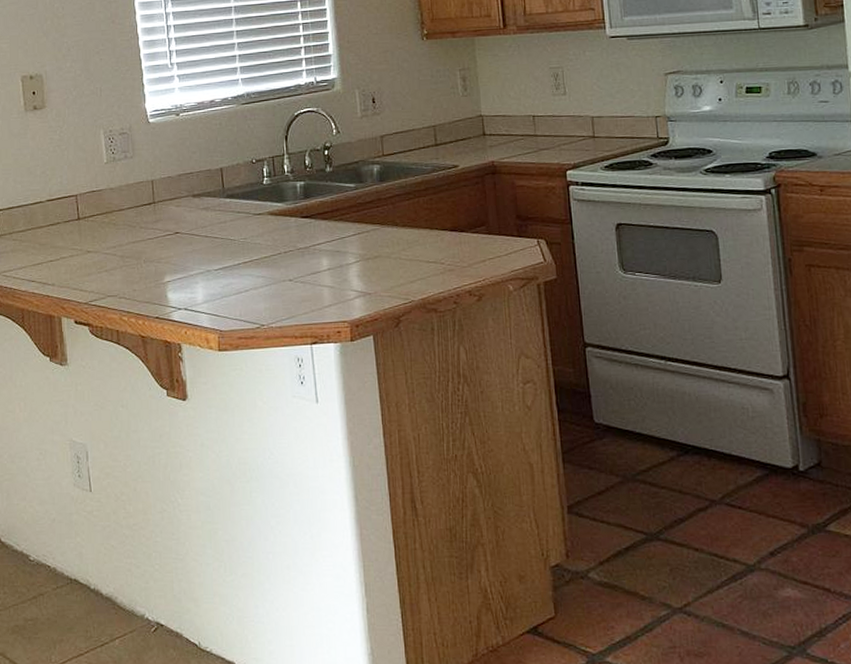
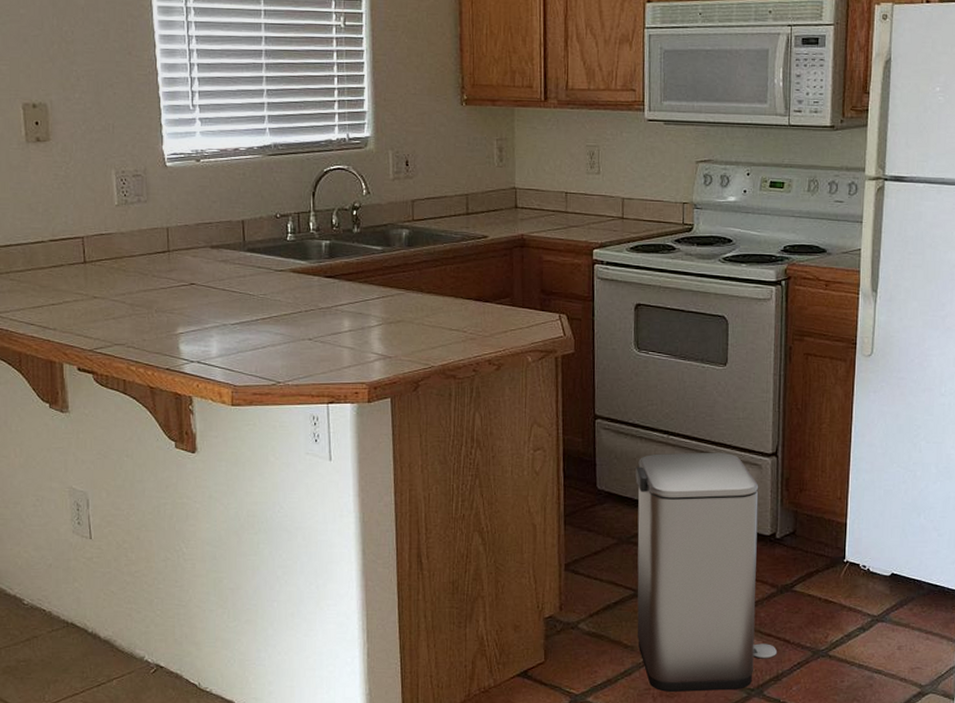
pedal bin: none [634,377,818,650] -> present [635,452,778,692]

